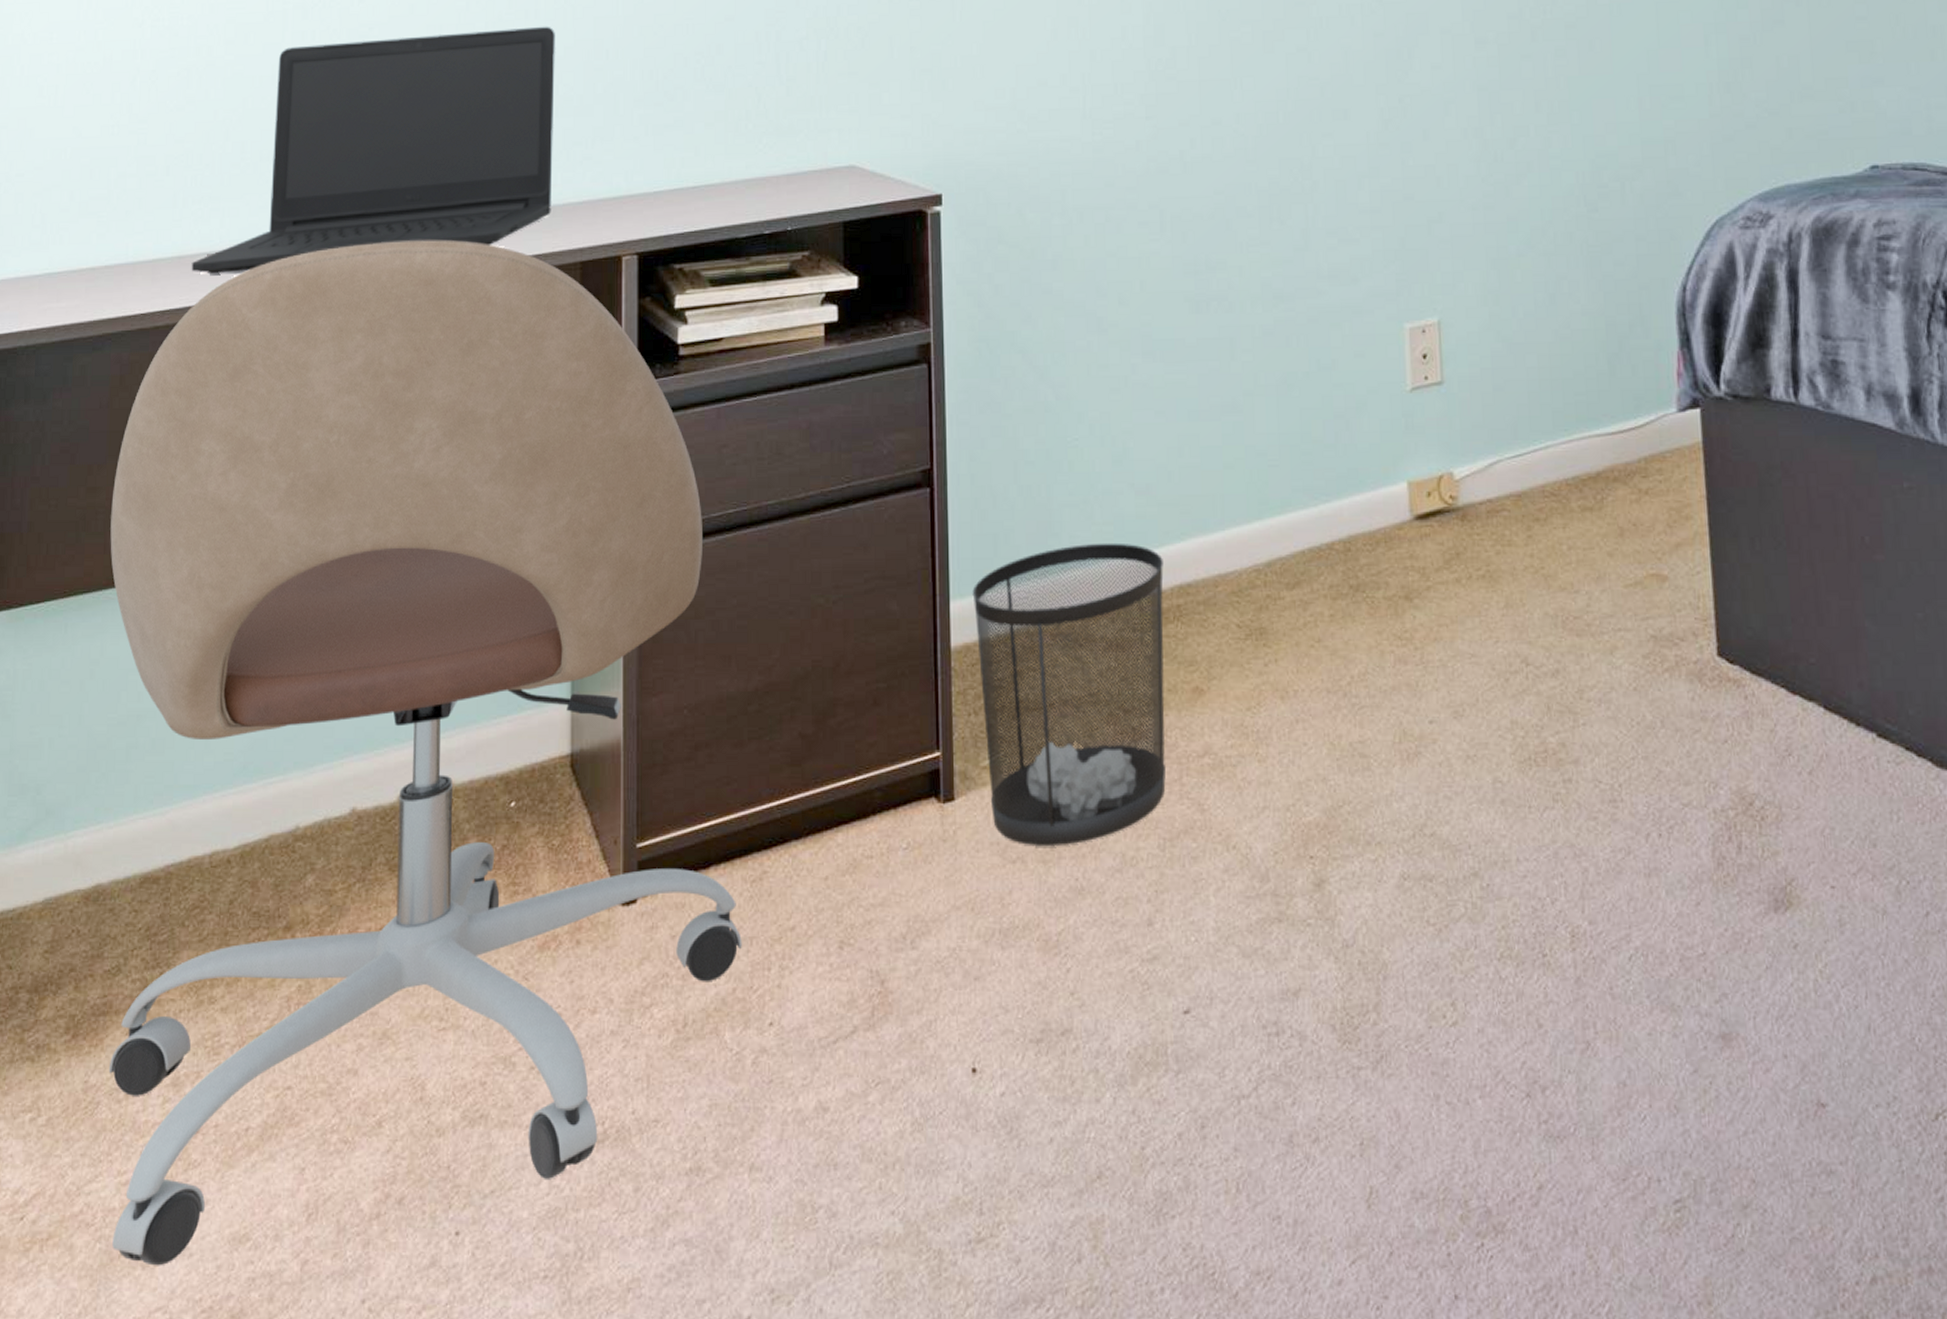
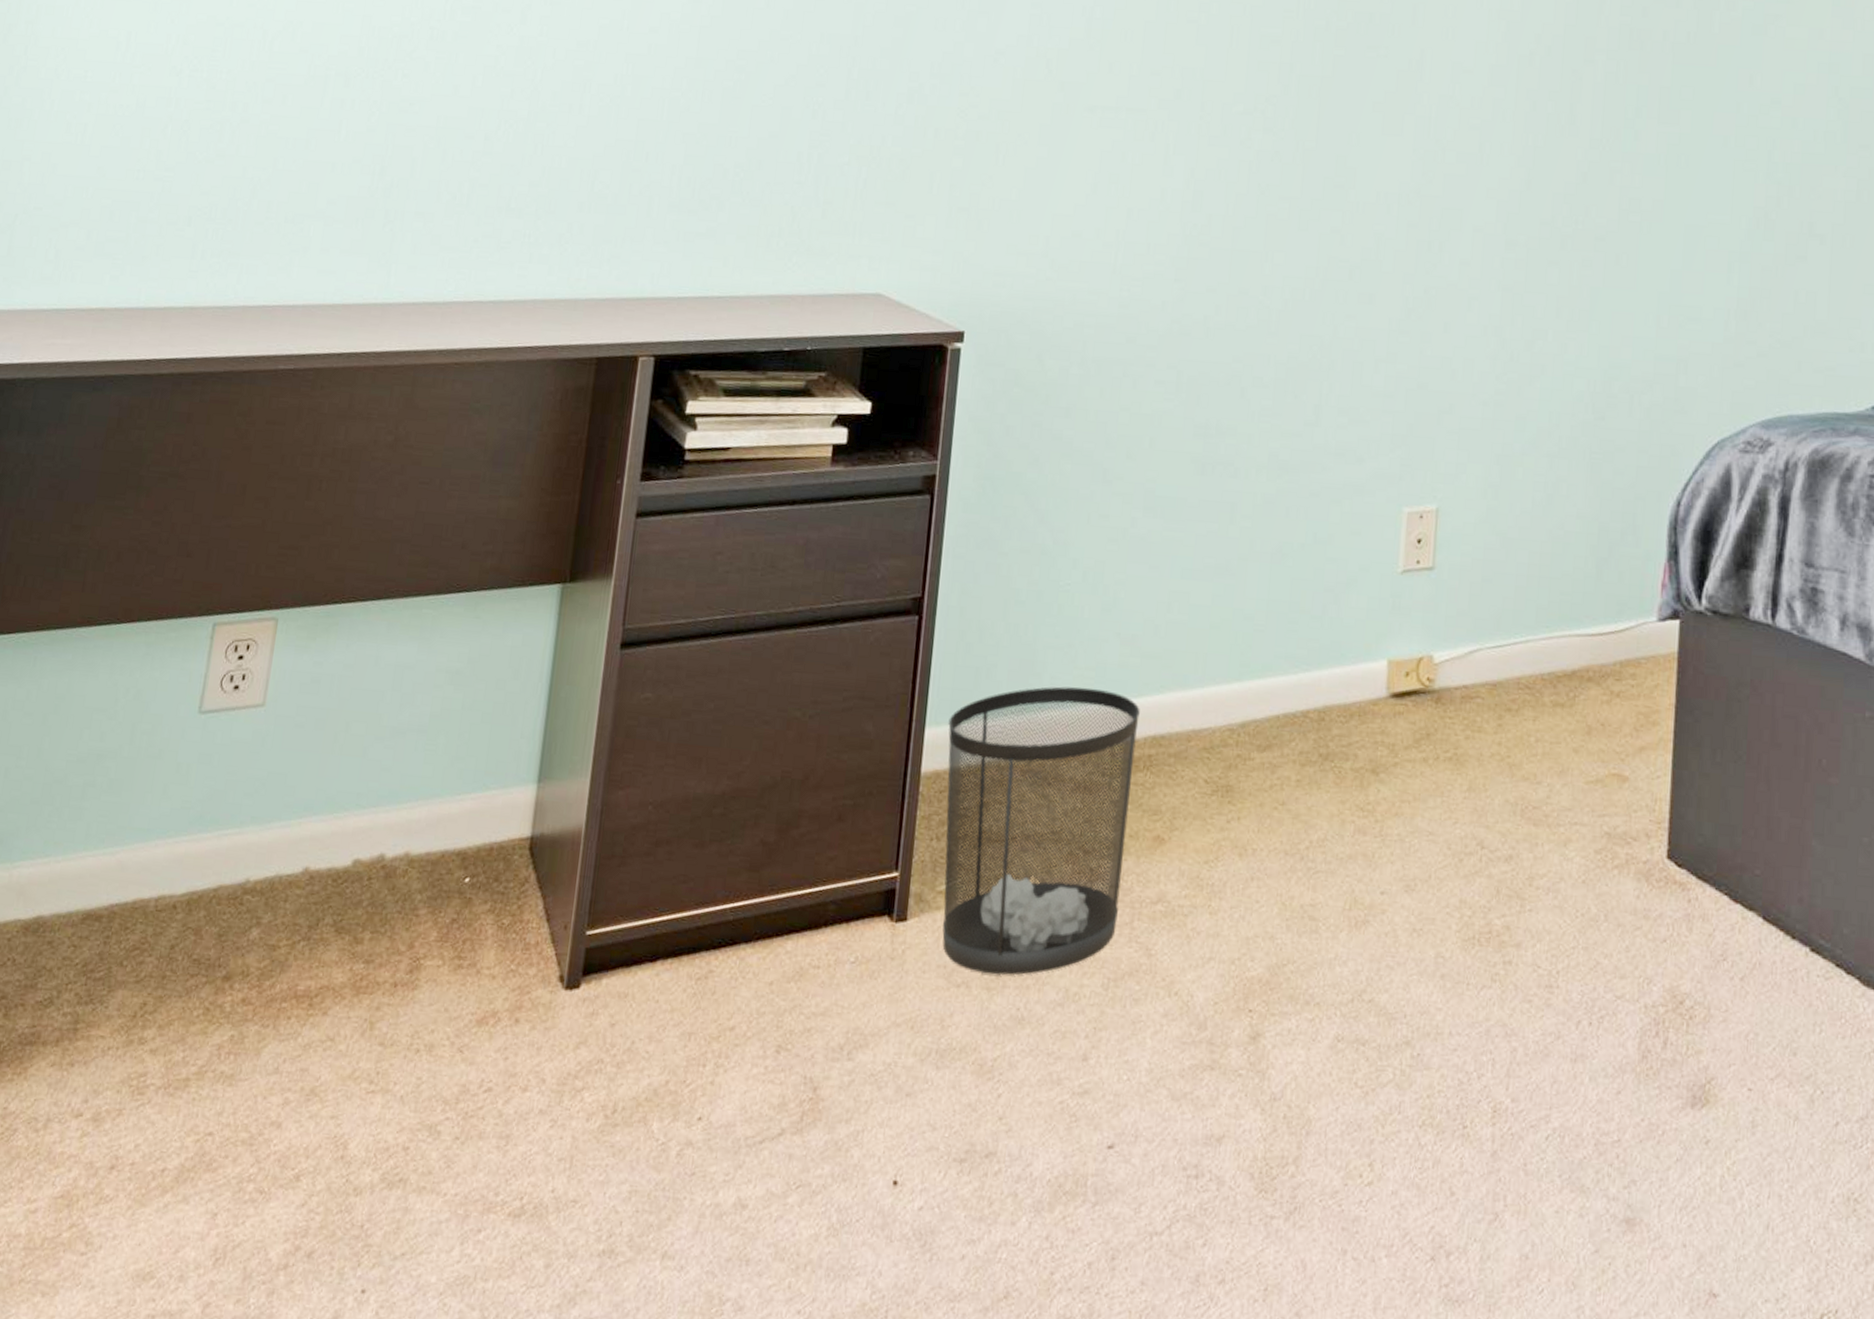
office chair: present [108,240,742,1266] -> none [14,315,690,1295]
laptop: present [191,26,555,275] -> none [202,113,597,331]

